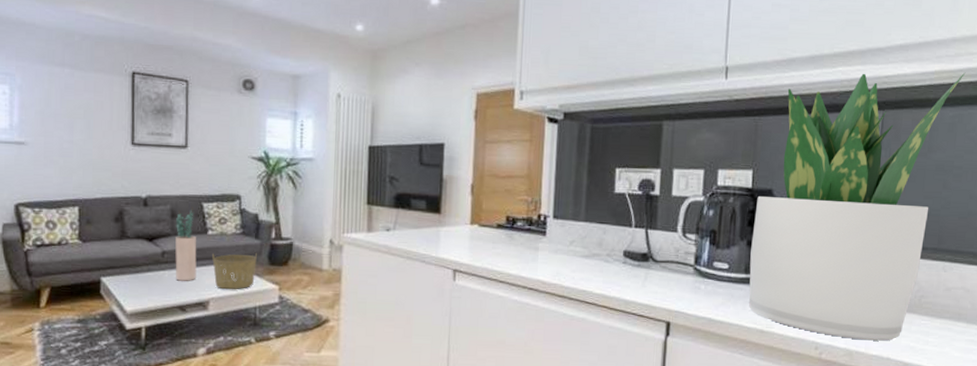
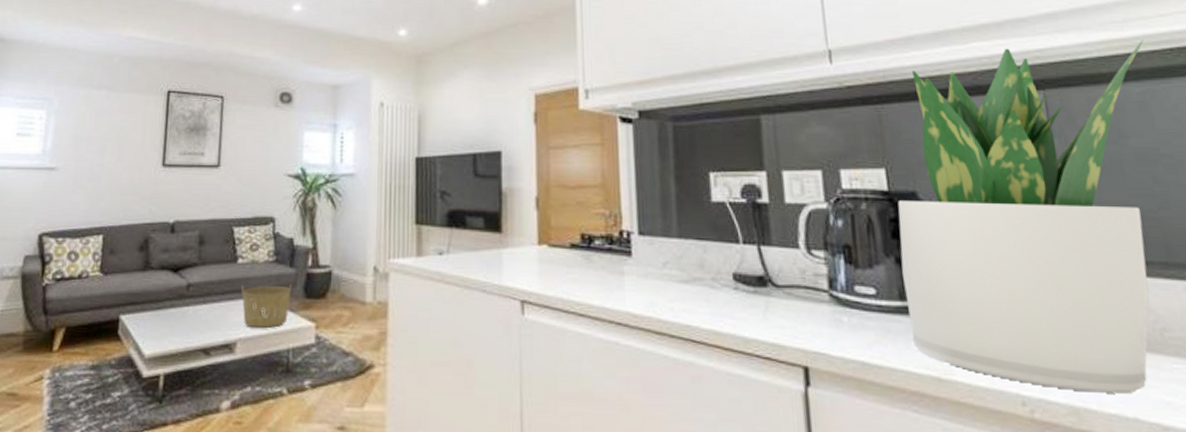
vase: present [175,206,197,281] -> none [200,232,226,319]

